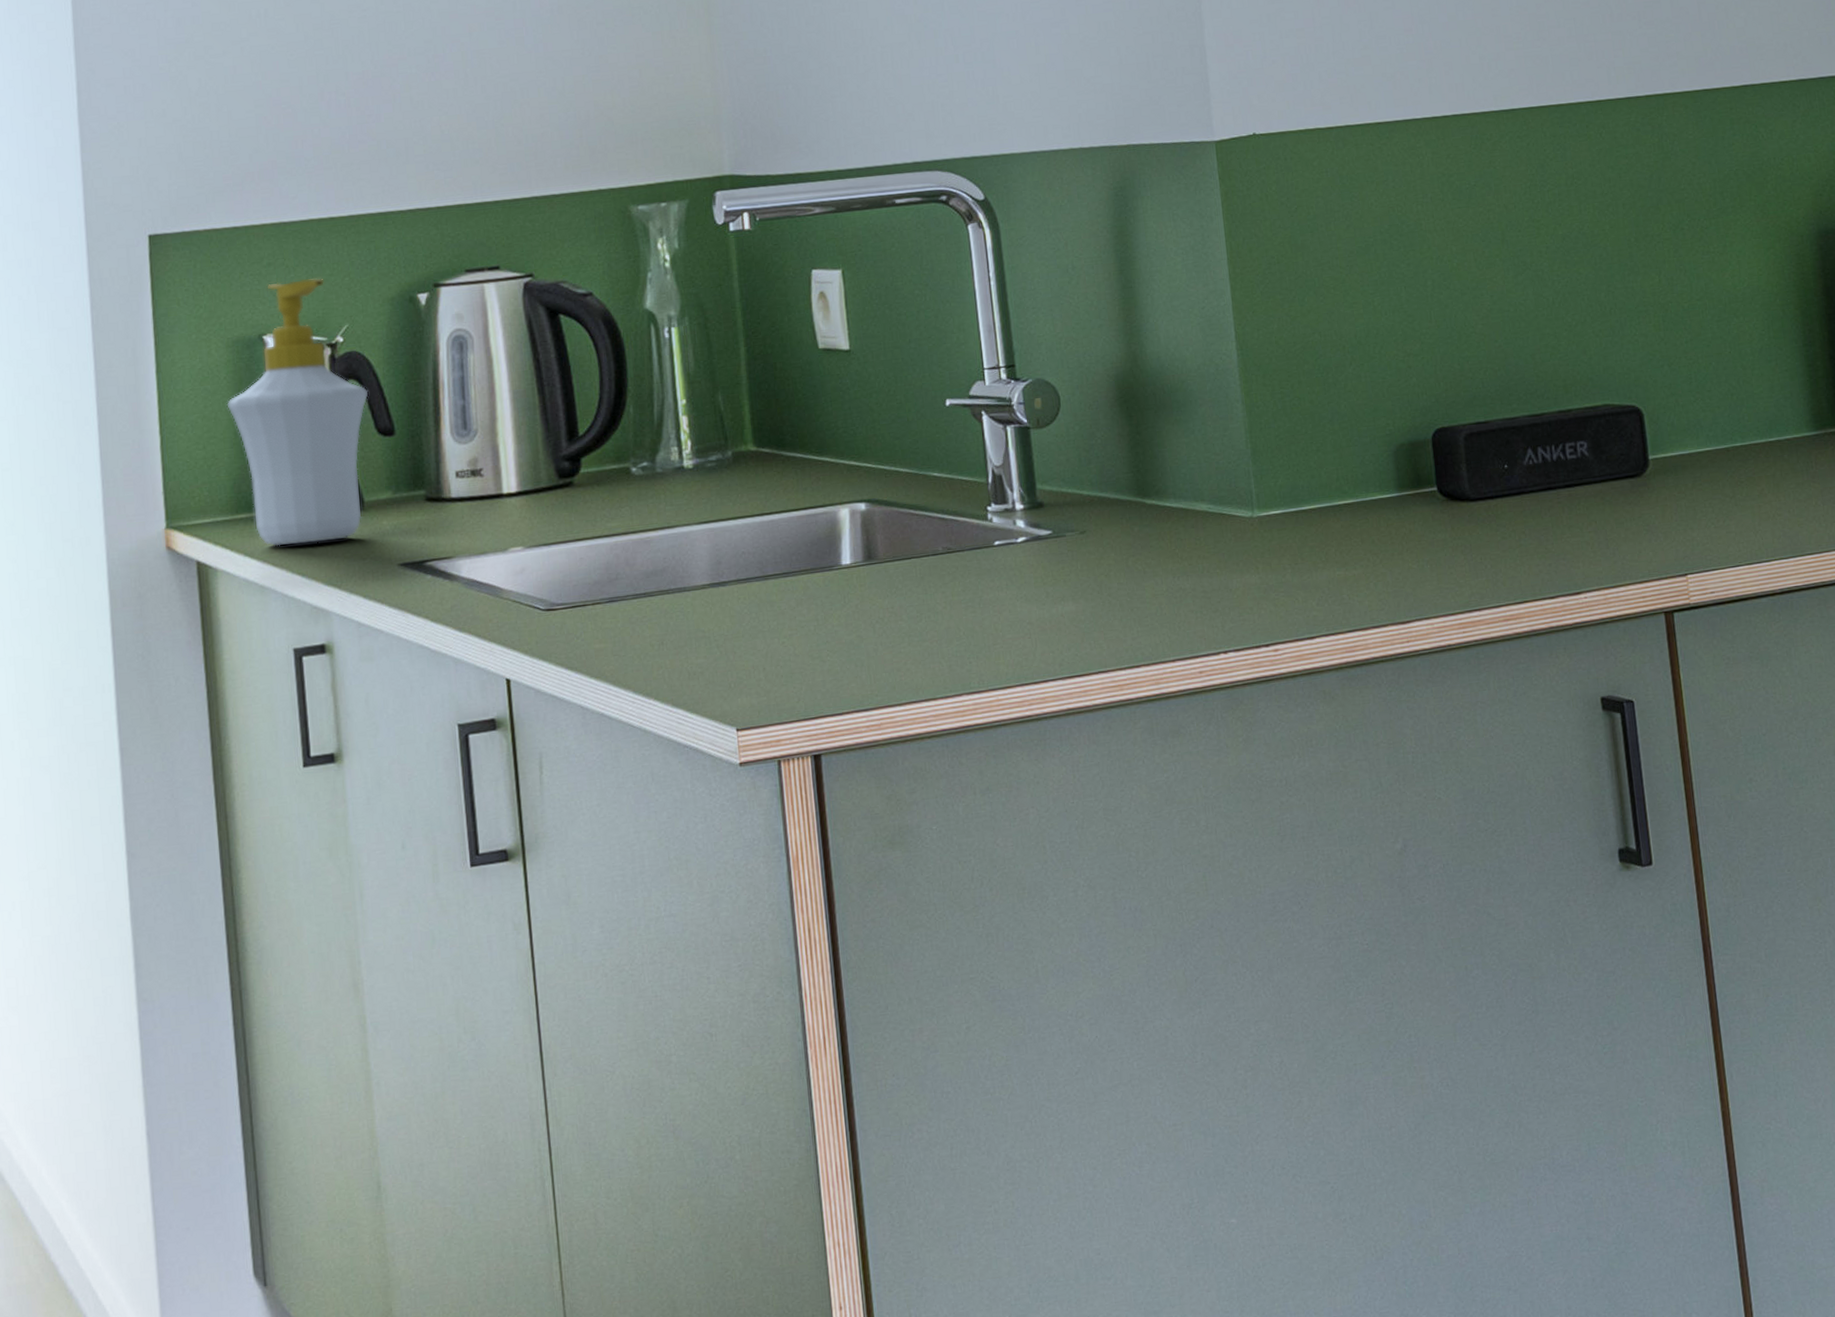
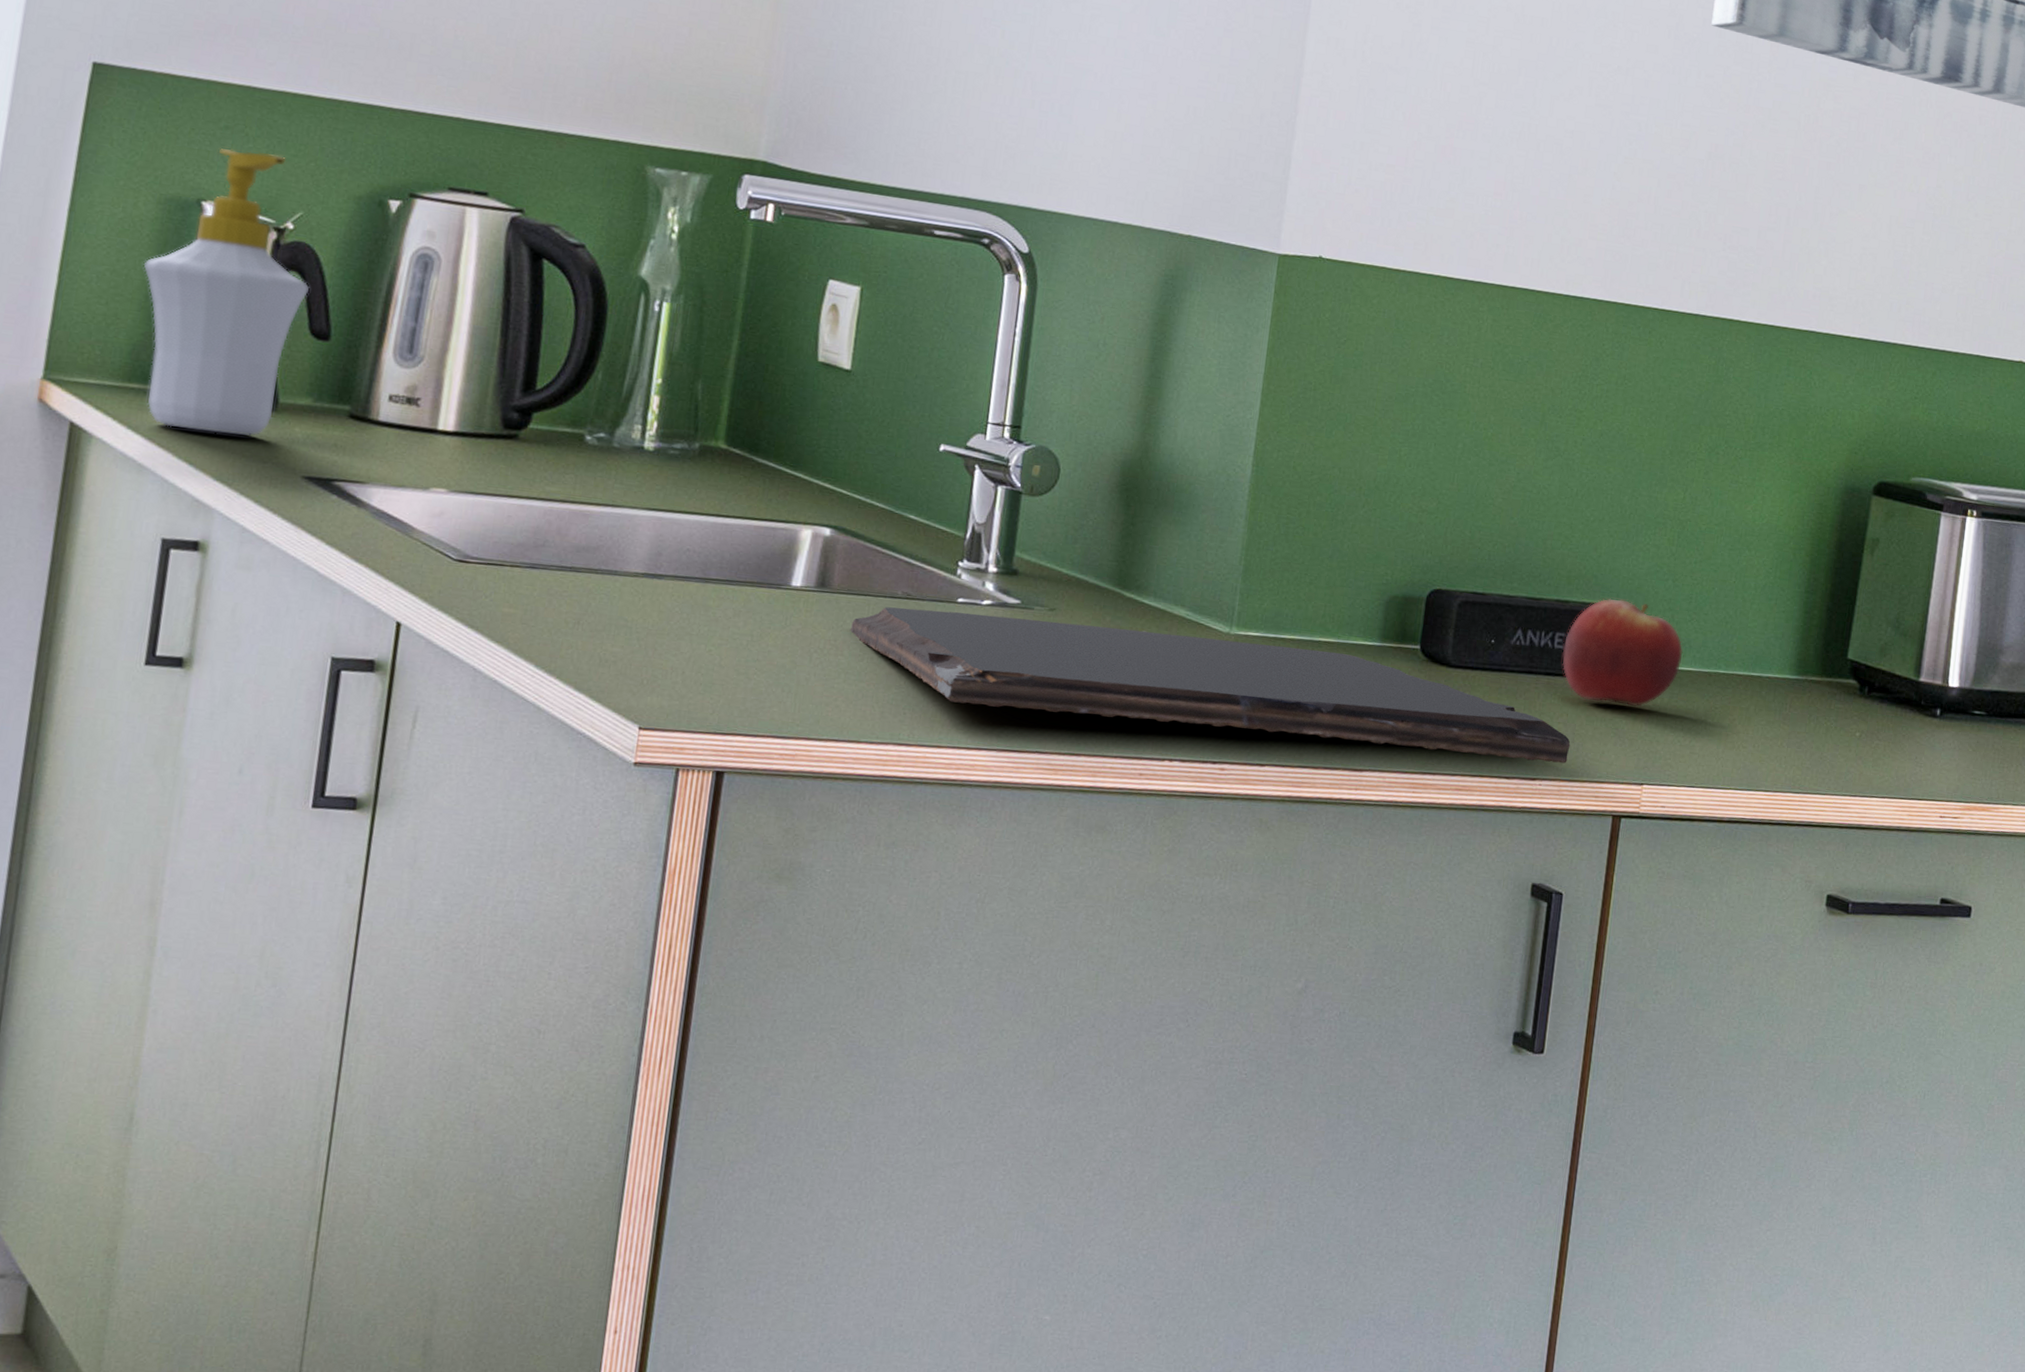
cutting board: none [903,511,1607,642] -> present [850,607,1571,764]
fruit: none [1576,394,1697,504] -> present [1562,598,1683,707]

